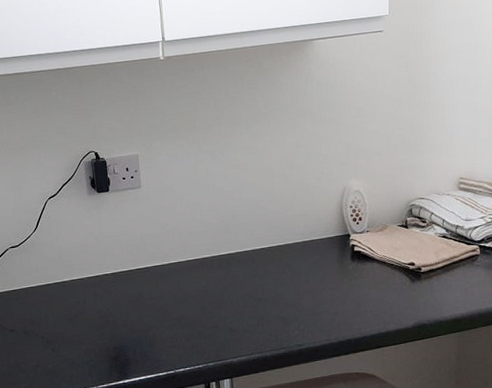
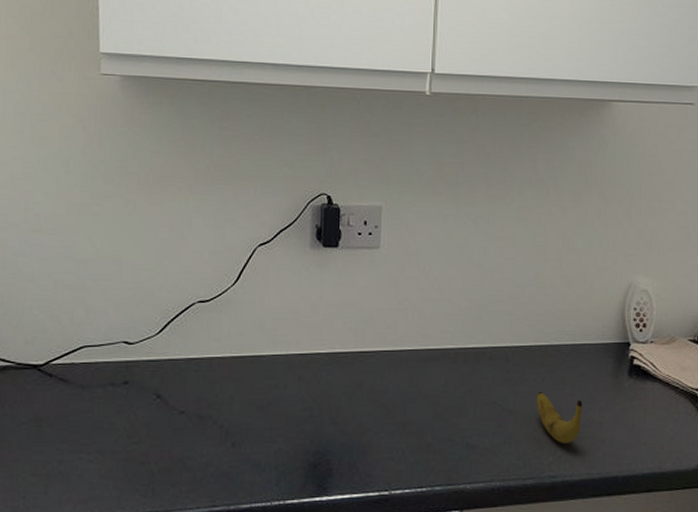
banana: none [279,282,317,319] -> present [536,392,583,443]

